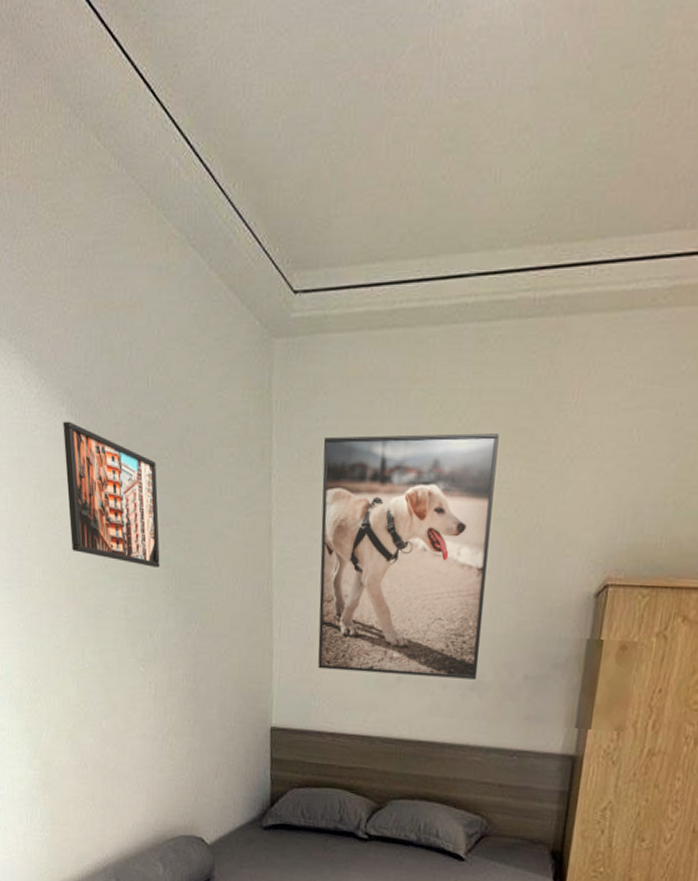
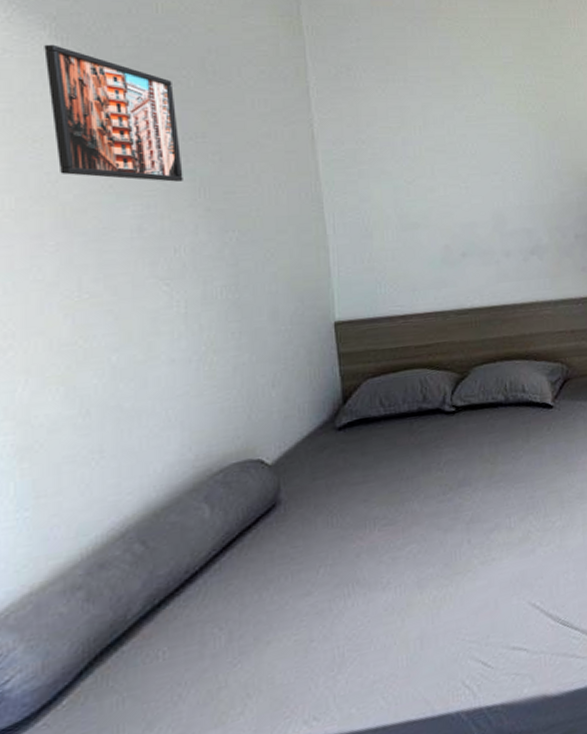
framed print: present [318,433,499,680] -> none [360,51,535,257]

